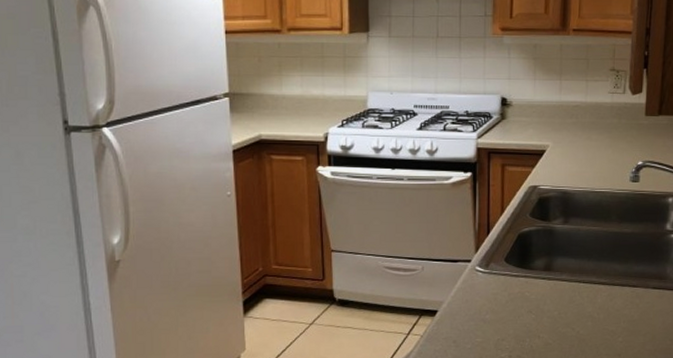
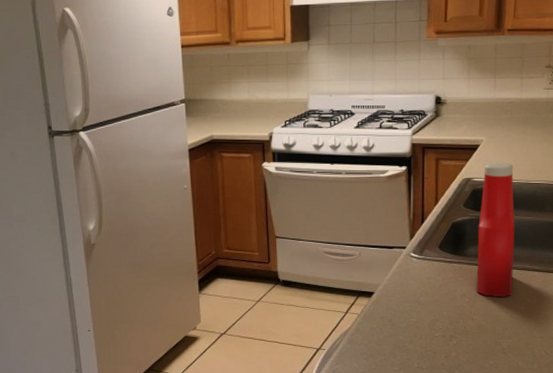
ketchup bottle: none [543,169,581,313] -> present [477,163,515,298]

